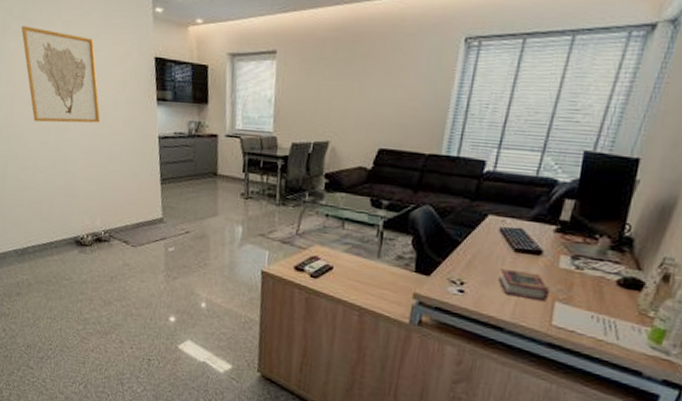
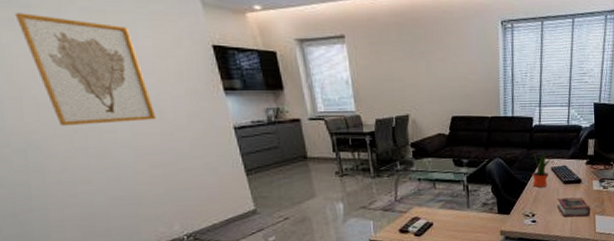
potted plant: none [469,205,502,251] -> present [532,151,551,187]

